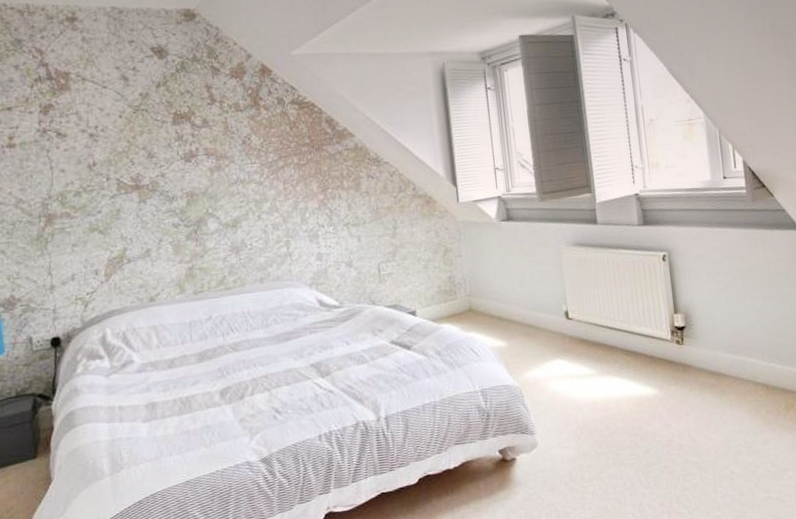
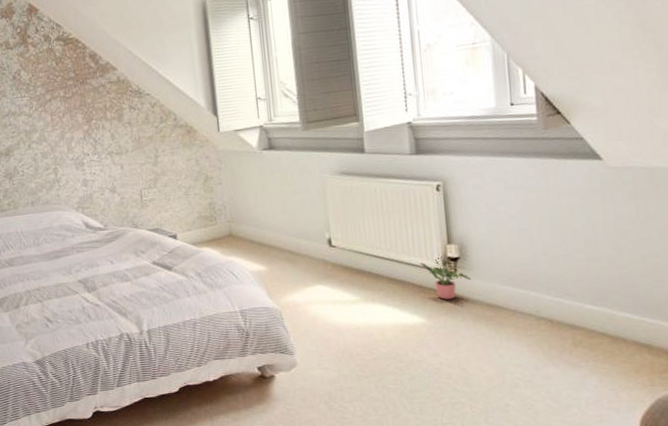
potted plant: none [651,323,697,369] -> present [420,254,472,299]

